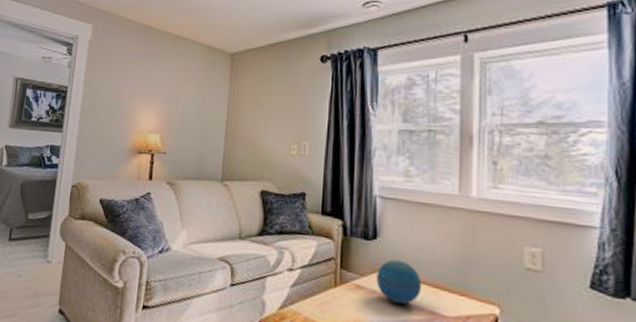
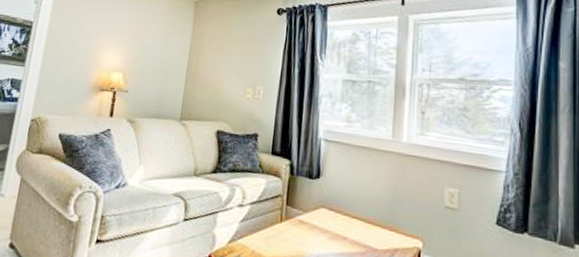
decorative orb: present [376,259,422,305] -> none [318,197,358,239]

